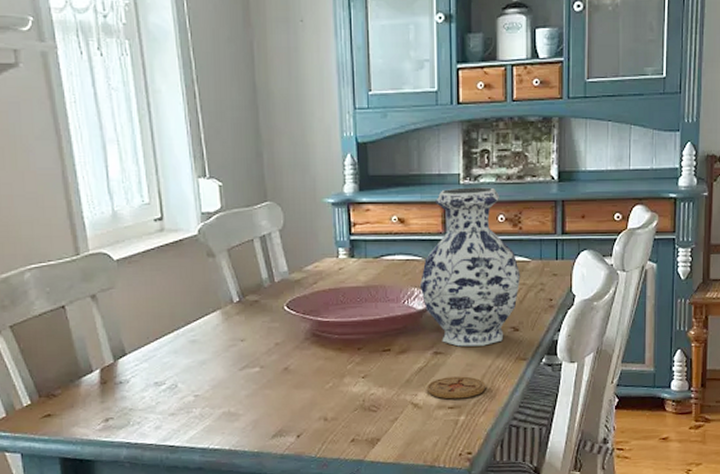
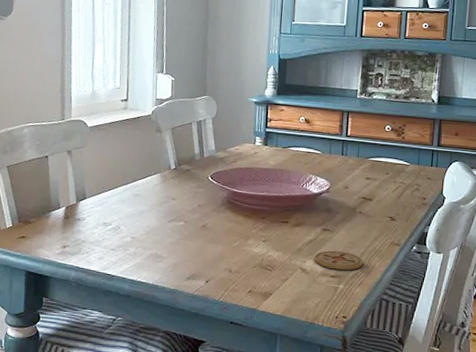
vase: present [419,187,521,347] -> none [316,100,401,229]

